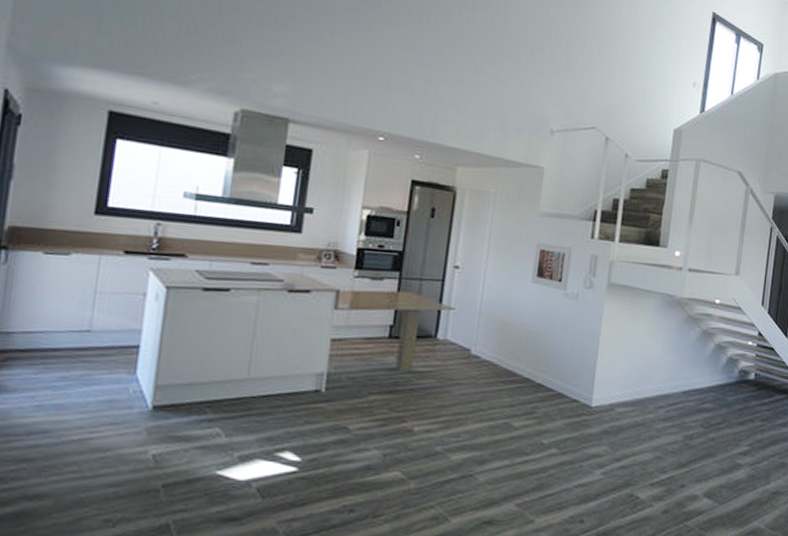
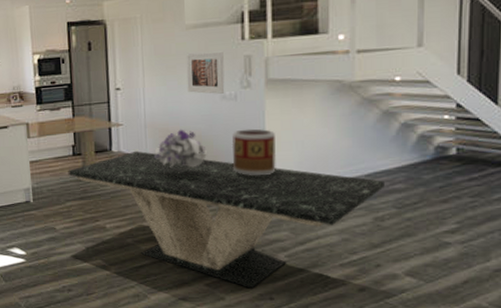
dining table: none [378,340,697,510] -> present [68,150,385,289]
bouquet: none [484,322,542,368] -> present [155,129,208,168]
decorative container: none [564,331,609,384] -> present [231,128,276,176]

